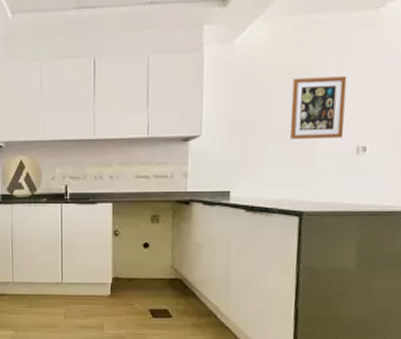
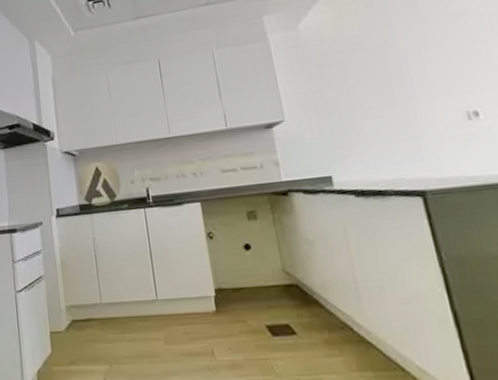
wall art: present [290,76,347,139] -> none [370,43,447,113]

